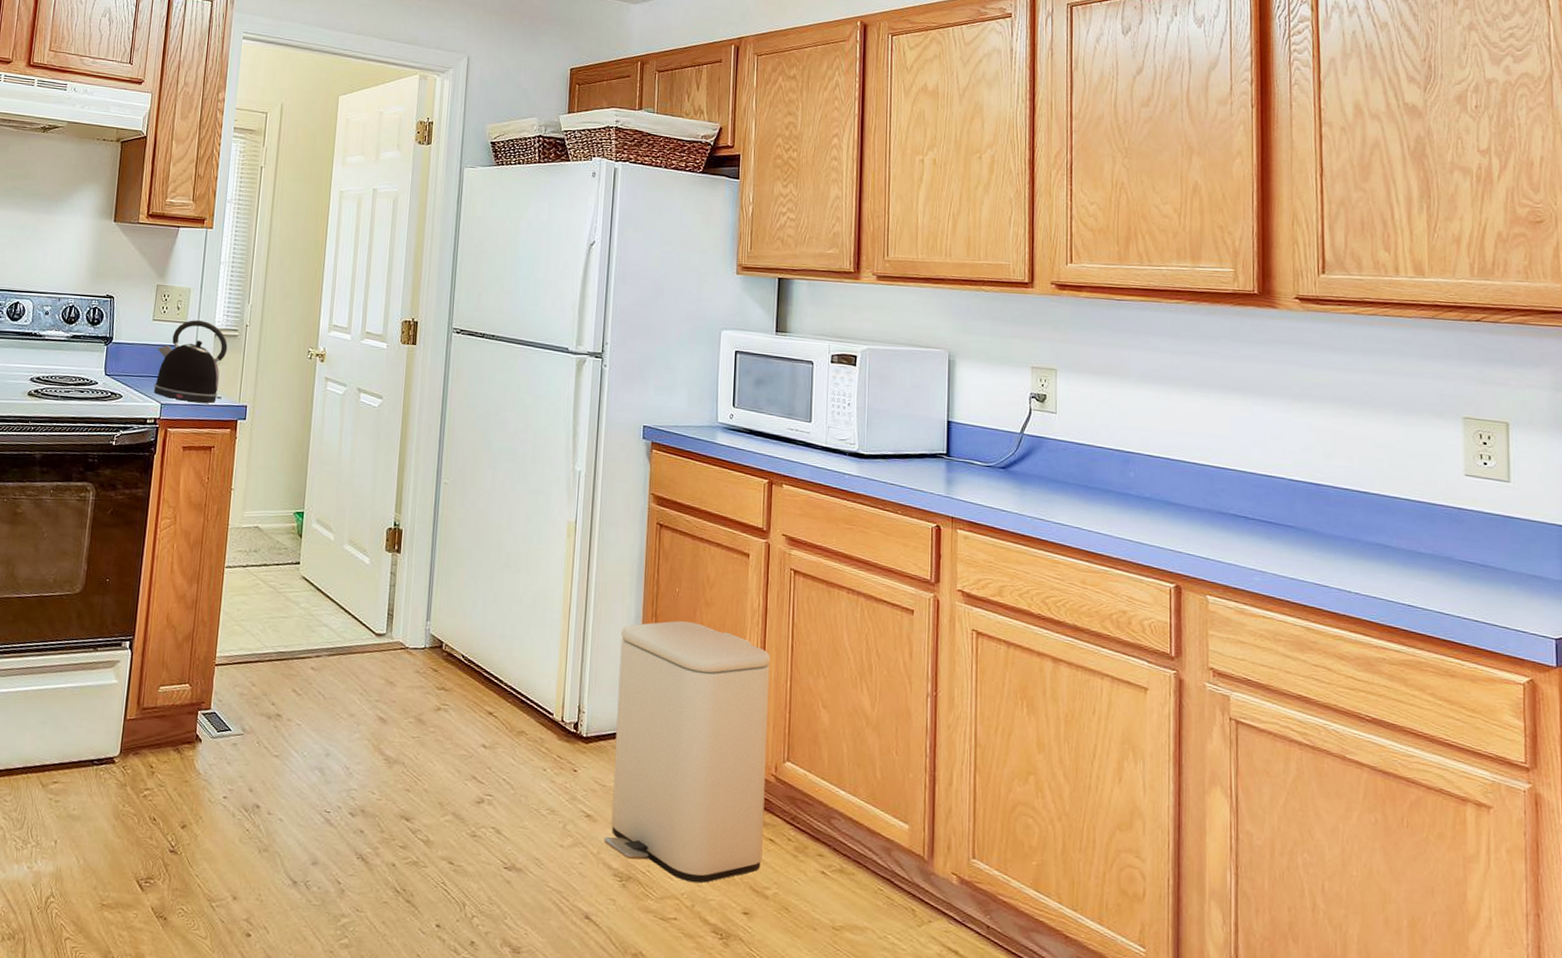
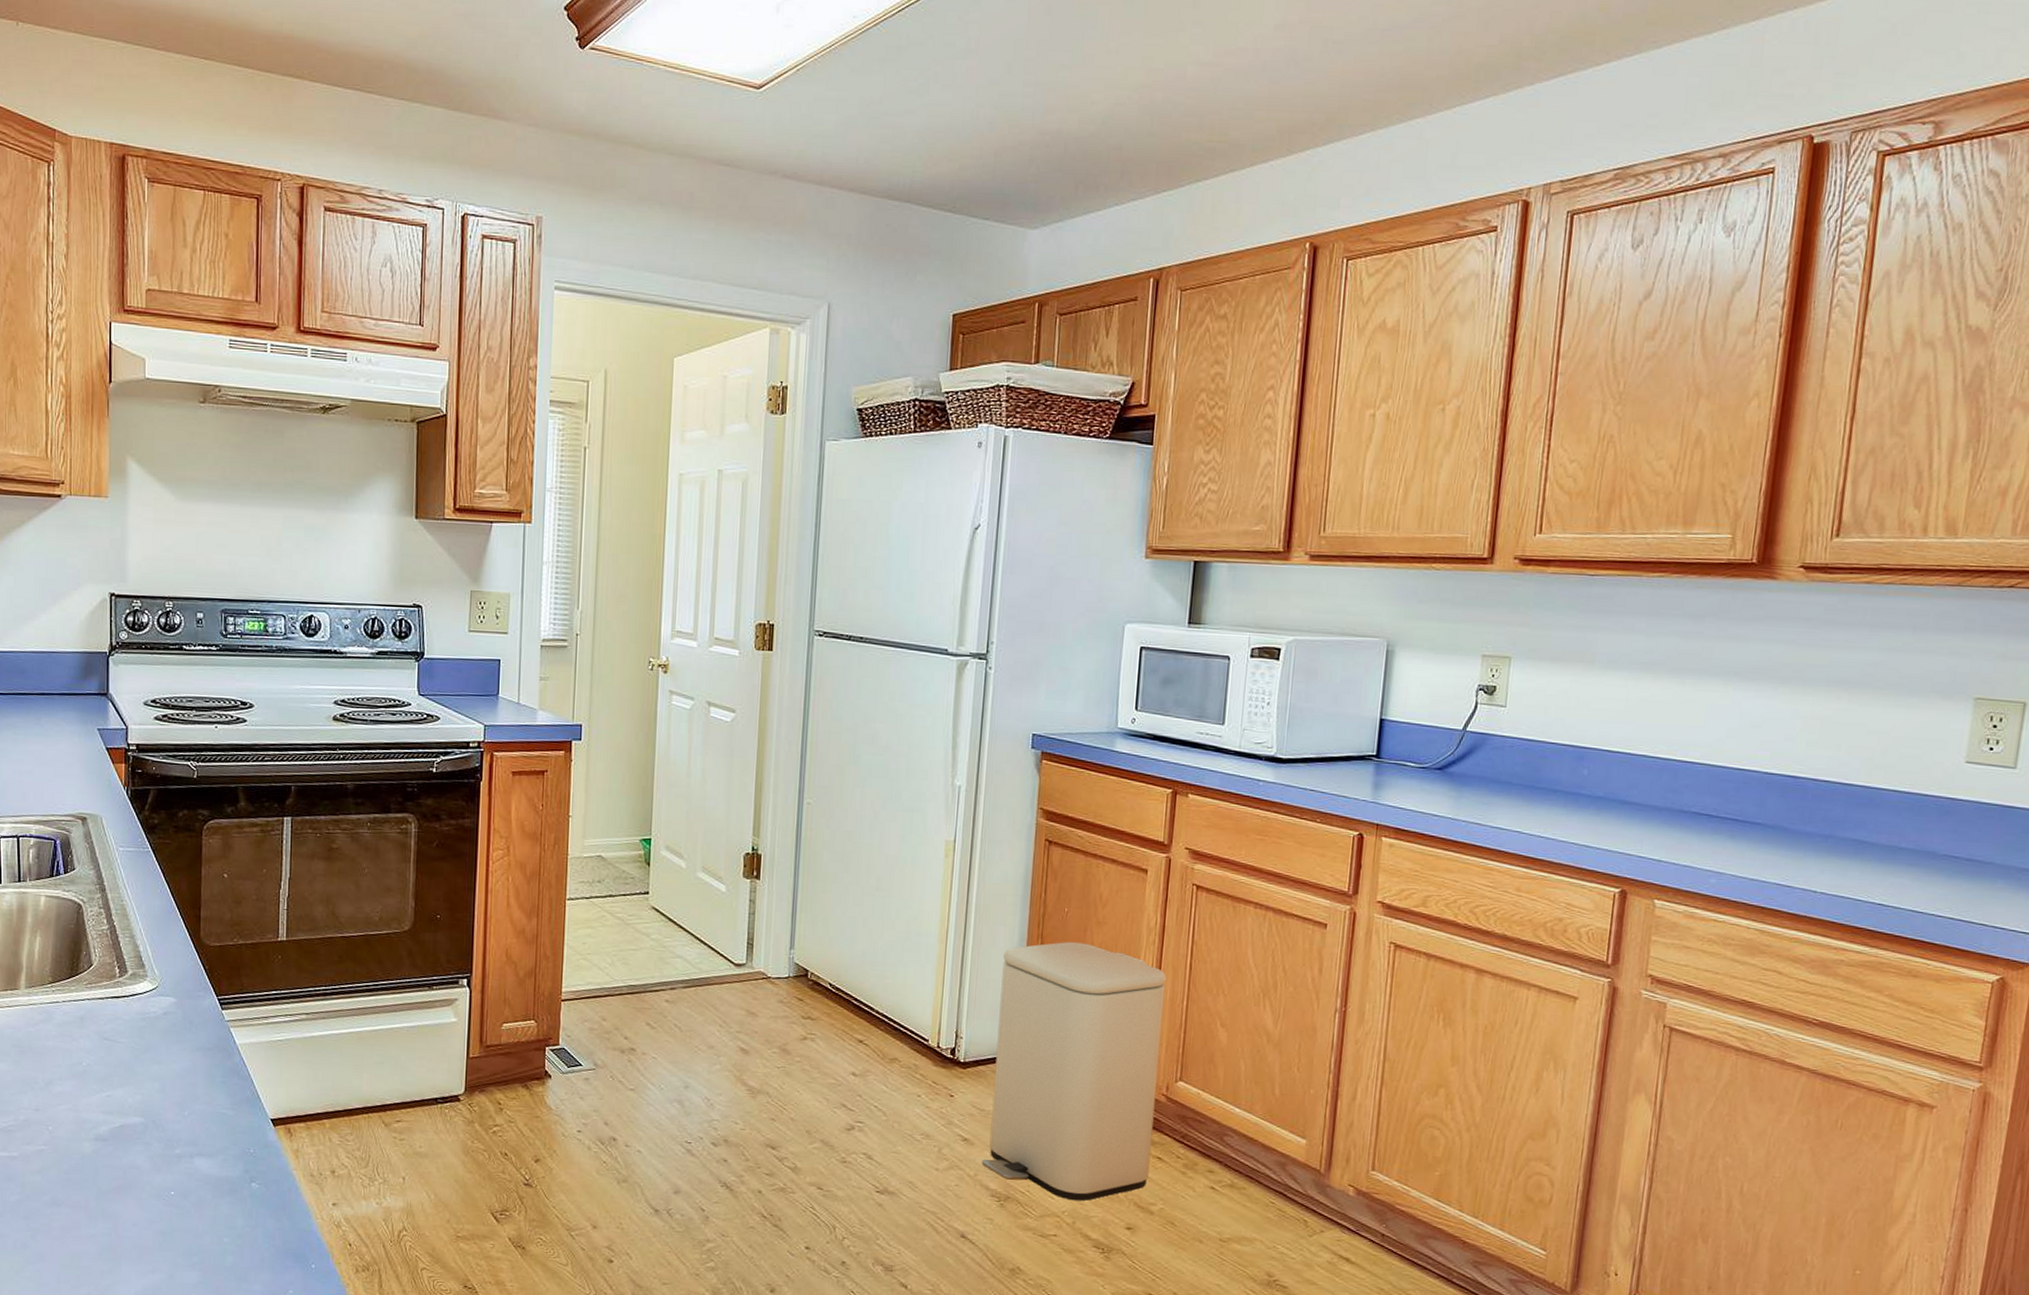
kettle: present [153,320,228,403] -> none [474,630,556,723]

